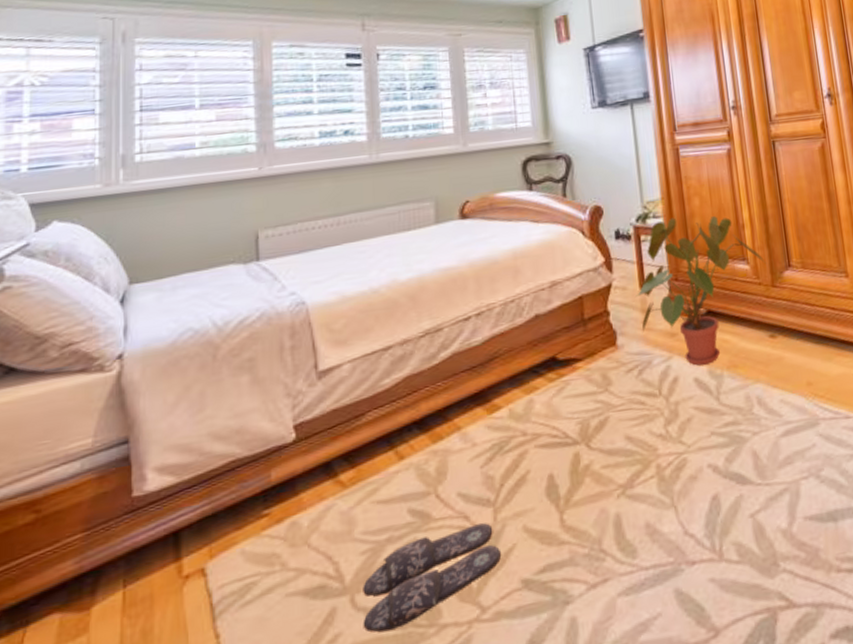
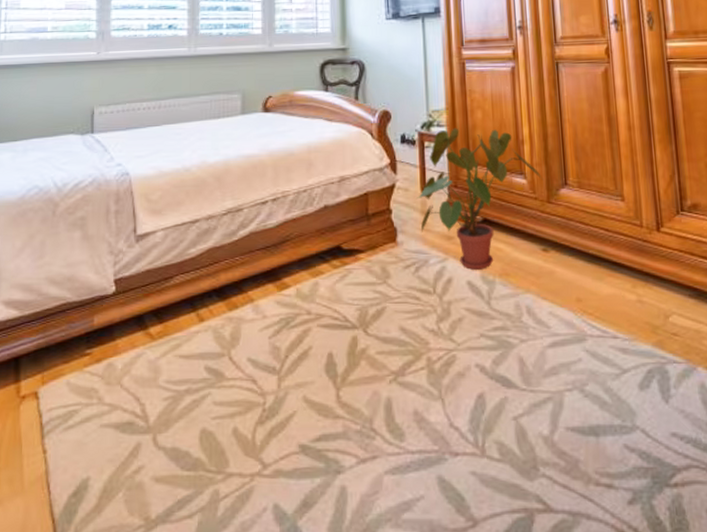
slippers: present [363,523,501,632] -> none [163,389,282,470]

